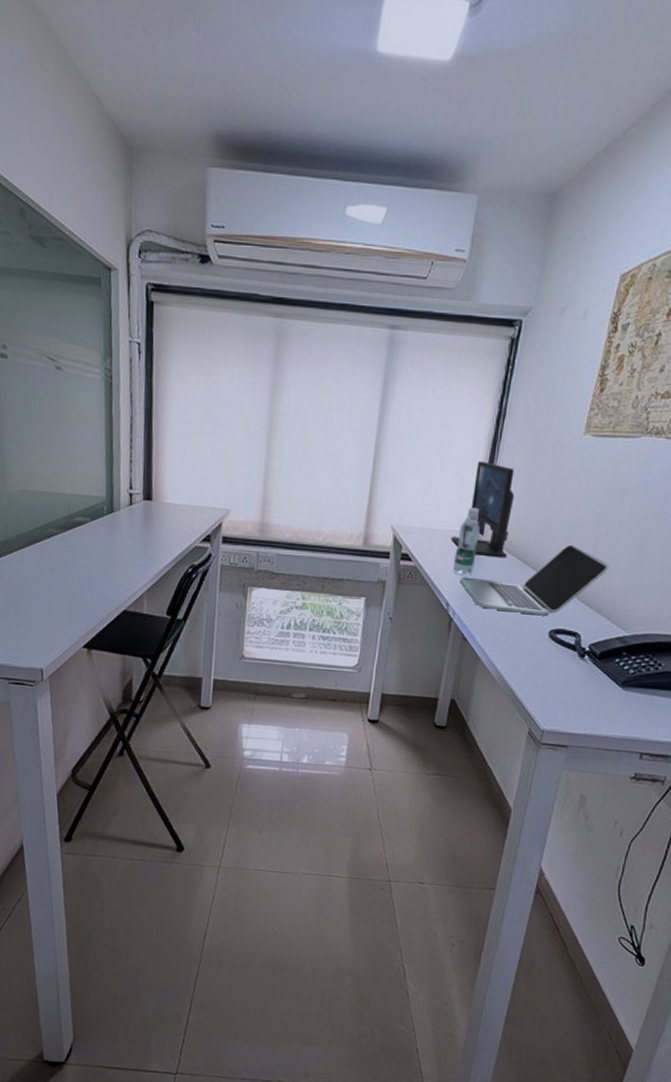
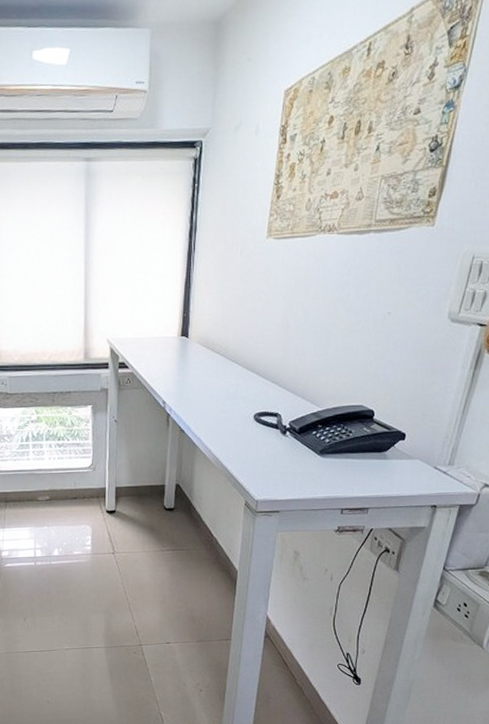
computer monitor: present [450,461,515,558] -> none [160,272,212,357]
bottle: present [453,508,480,576] -> none [165,315,185,376]
laptop: present [460,544,610,616] -> none [172,337,300,403]

